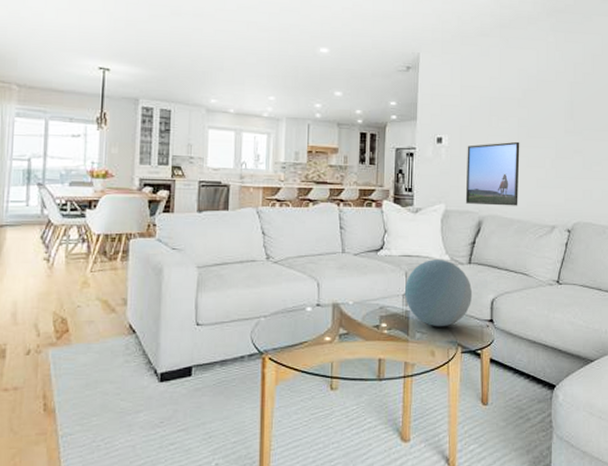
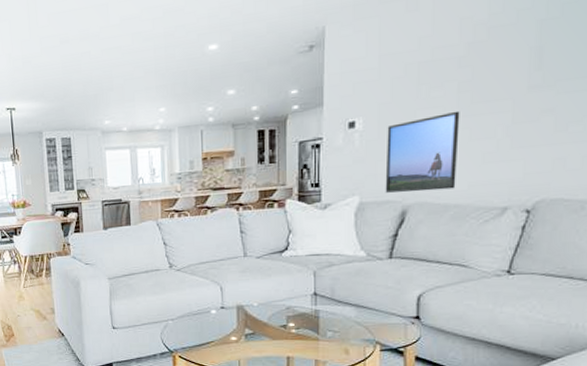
decorative orb: present [405,259,473,327] -> none [314,256,394,326]

